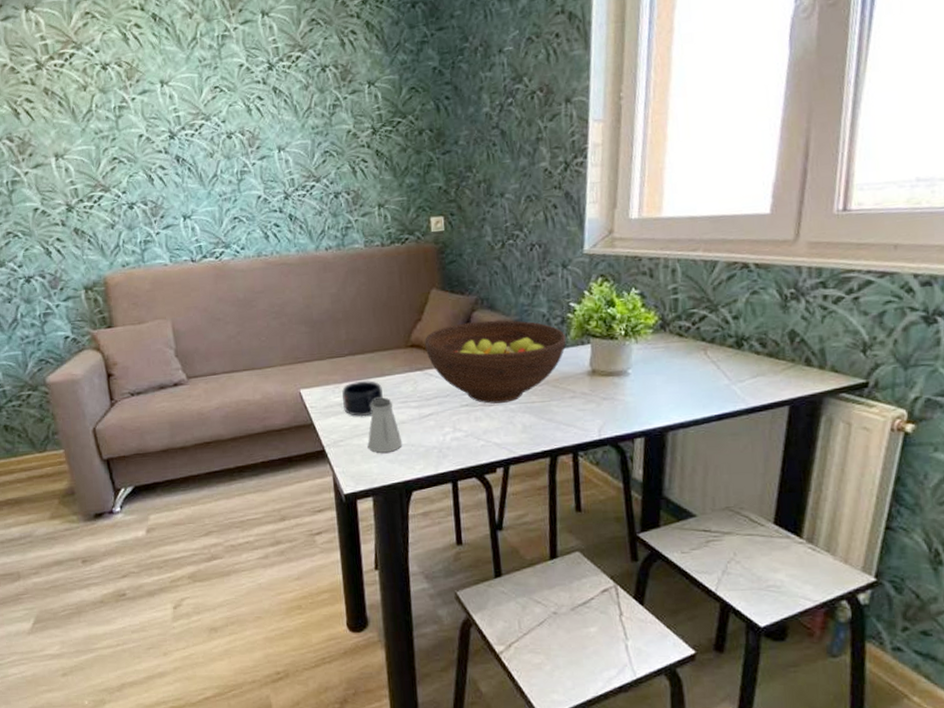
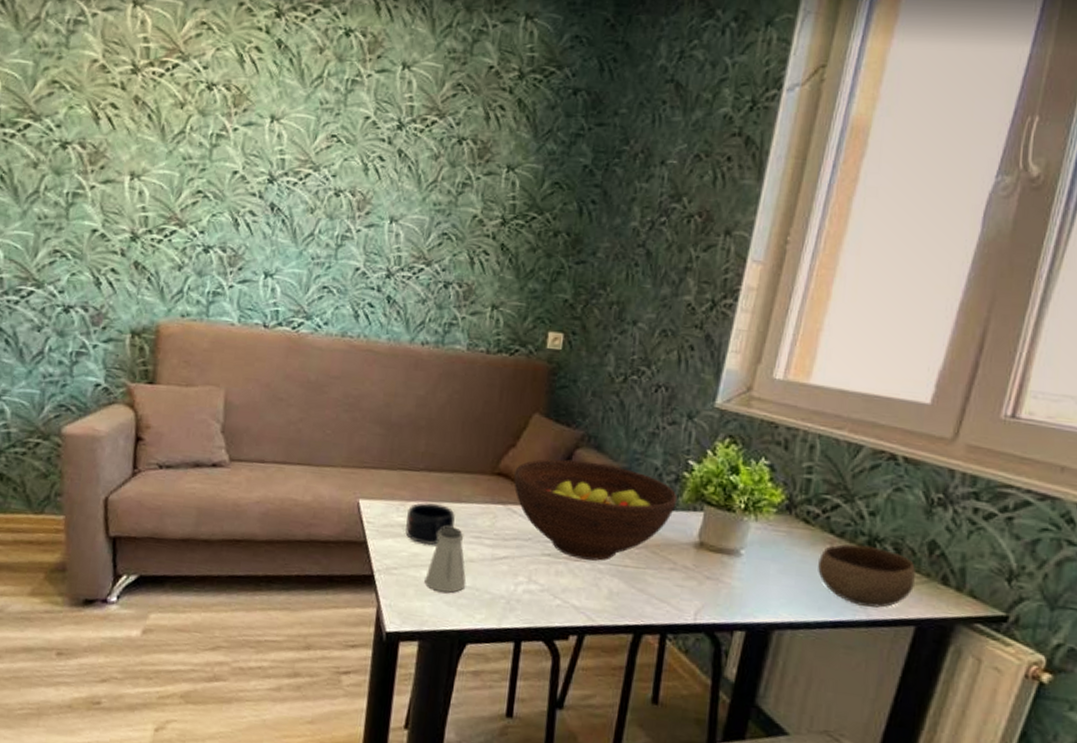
bowl: none [696,345,782,397] -> present [818,544,915,608]

